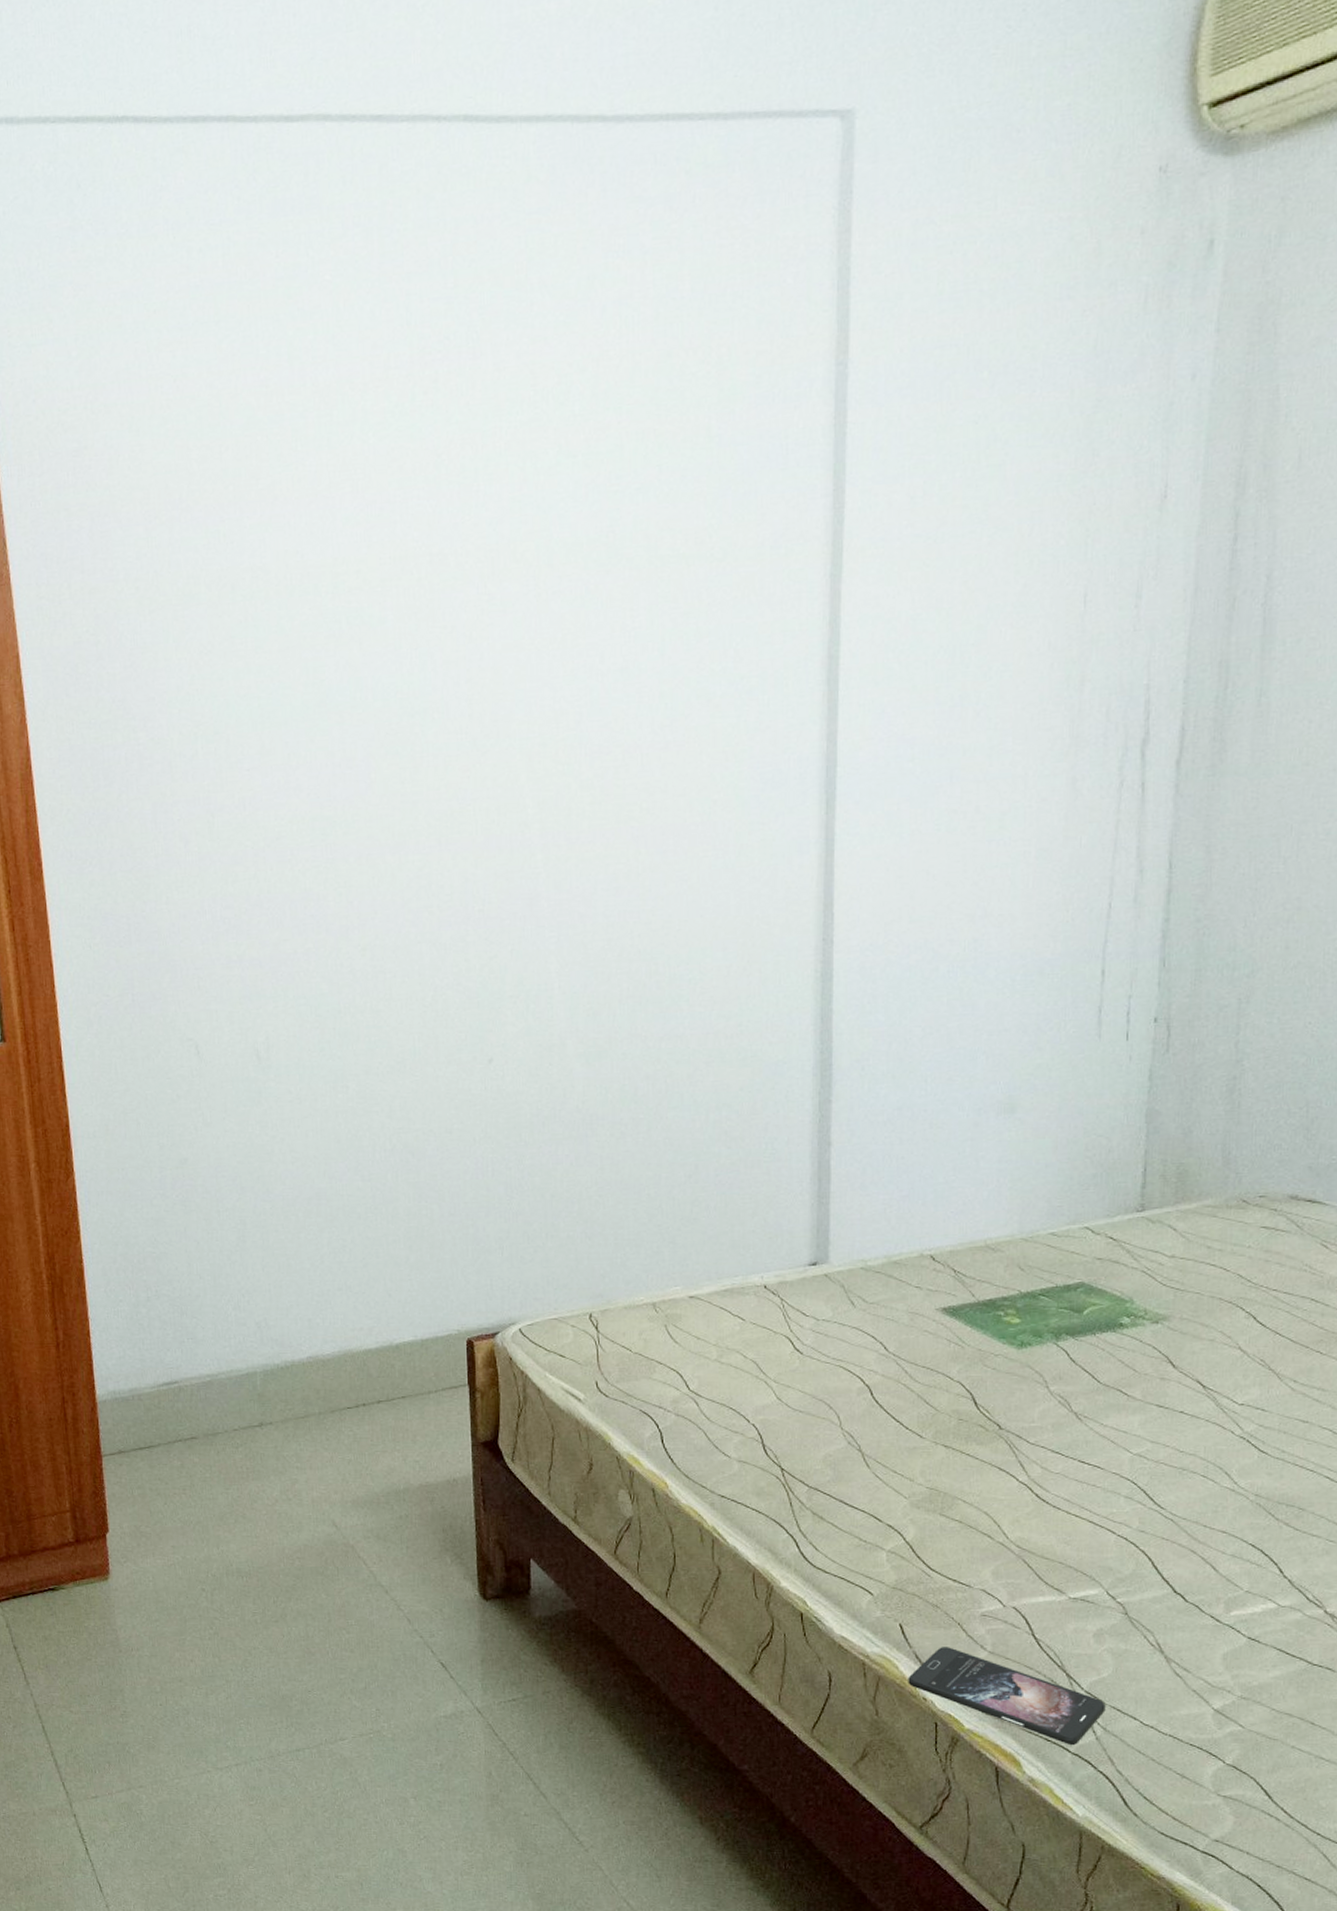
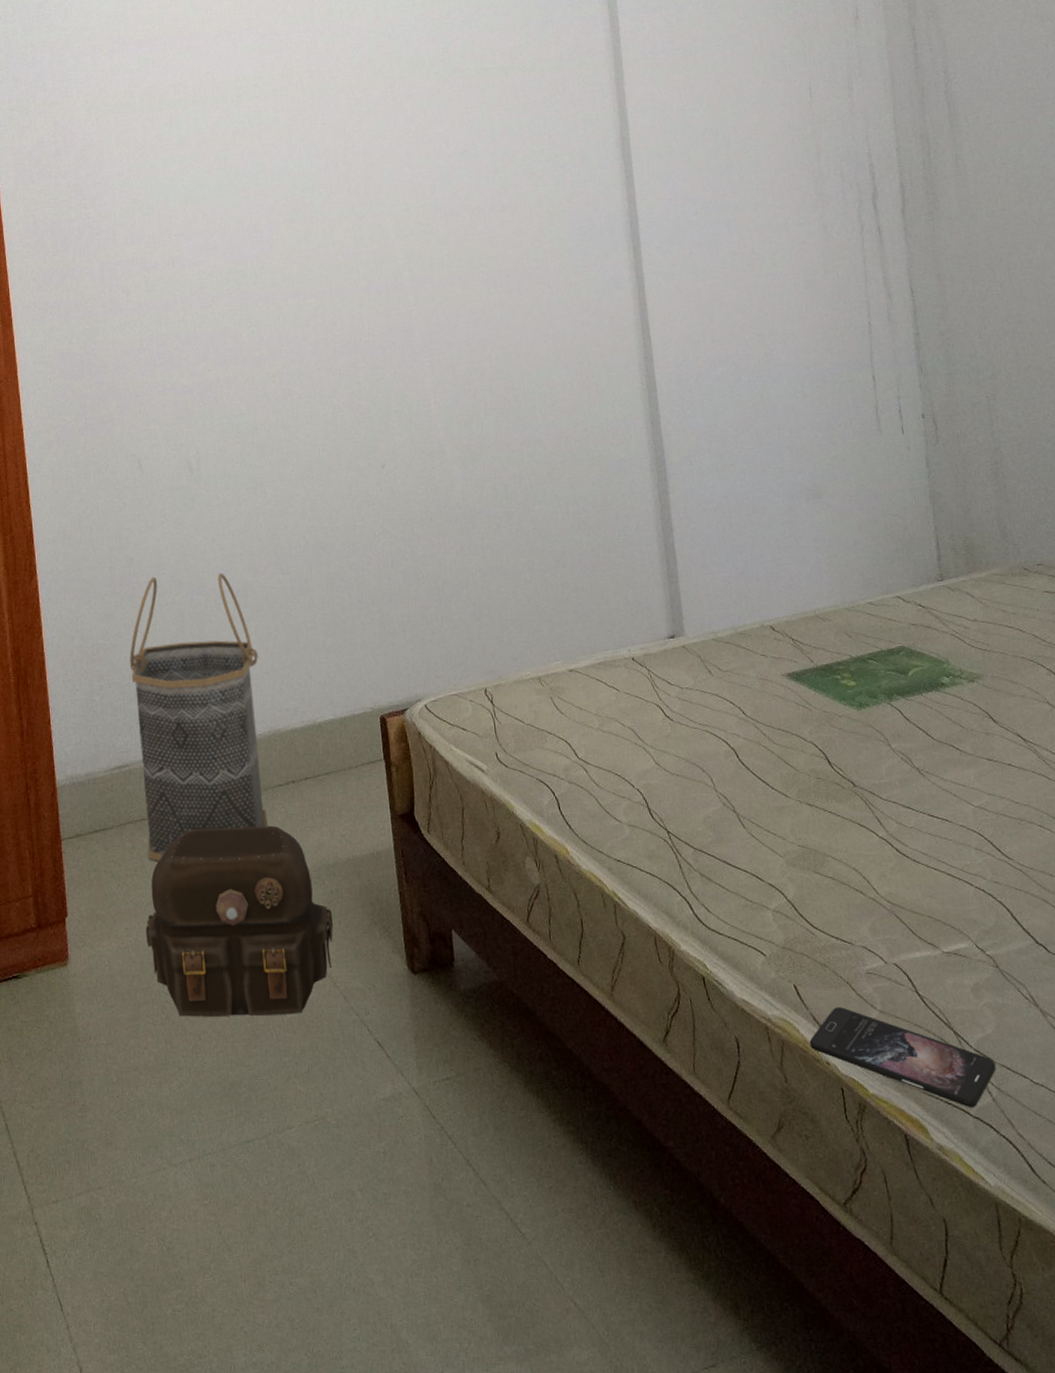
basket: none [181,1177,333,1480] -> present [129,572,268,861]
backpack: none [194,1448,401,1635] -> present [145,825,334,1017]

